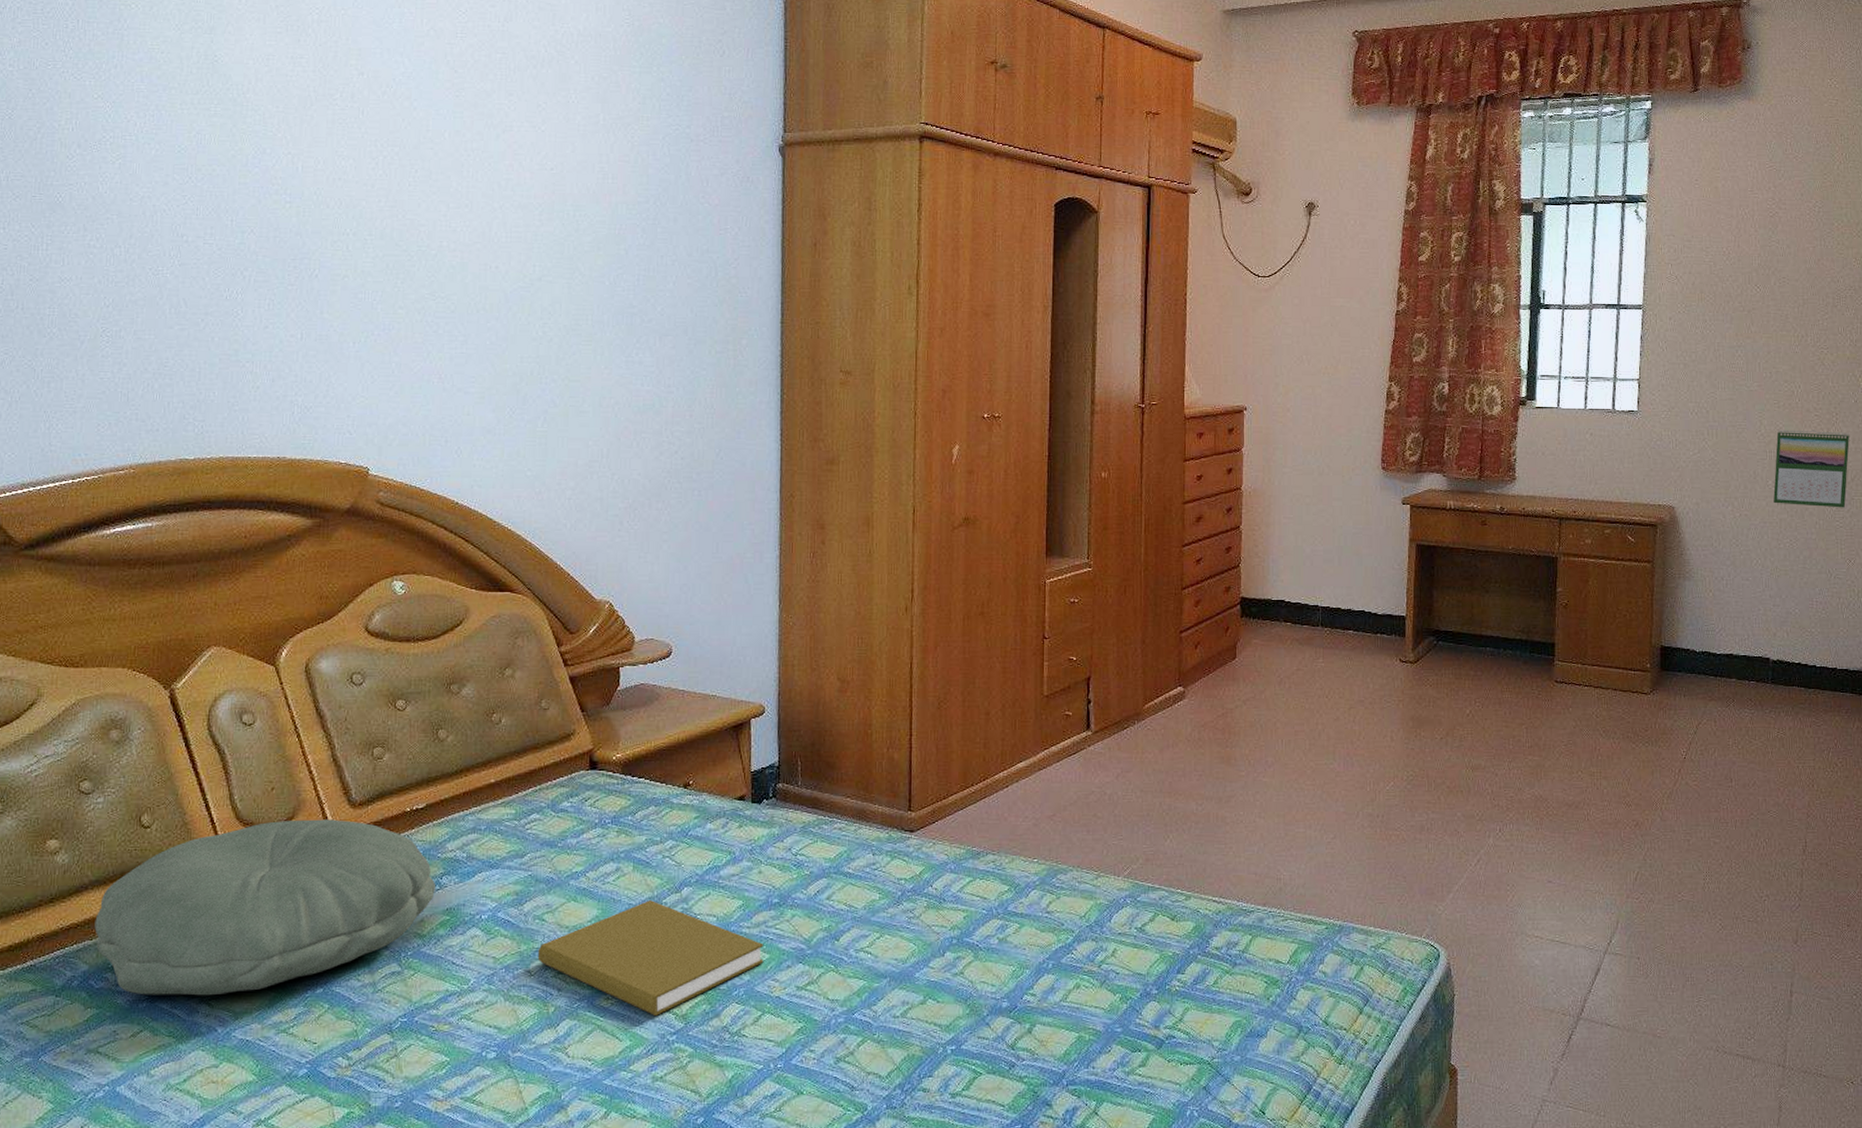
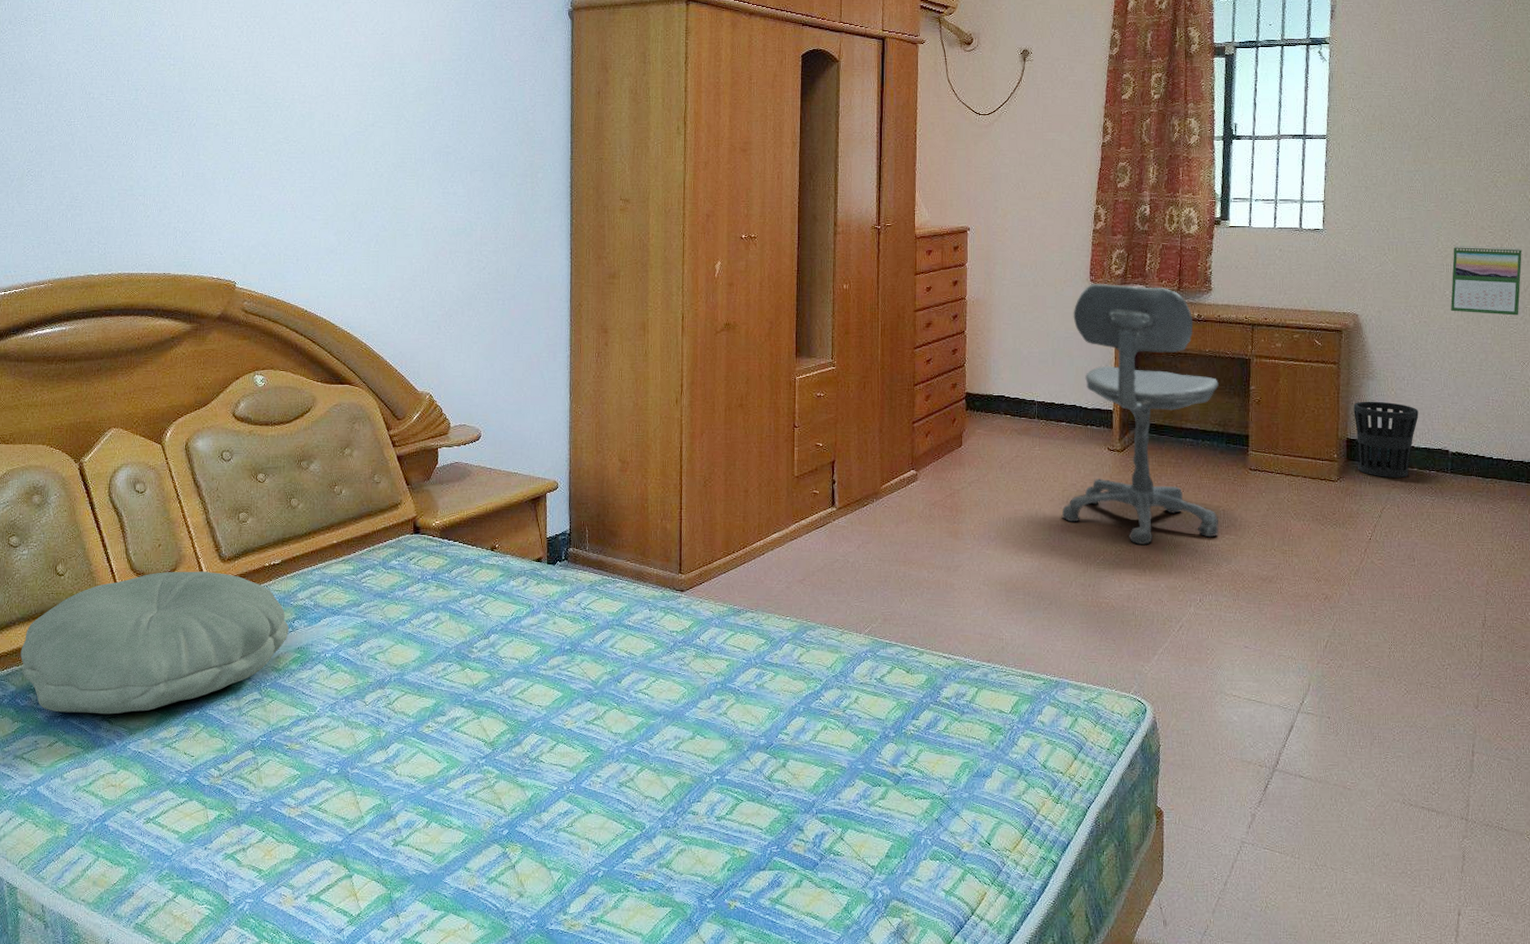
book: present [537,900,764,1016] -> none [371,645,558,742]
office chair: none [1347,471,1522,769] -> present [1061,283,1219,545]
wastebasket: none [1668,604,1738,689] -> present [1353,401,1419,478]

